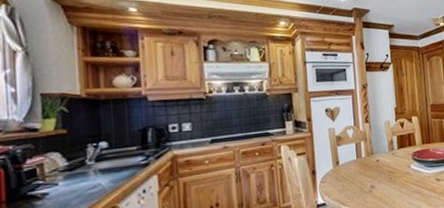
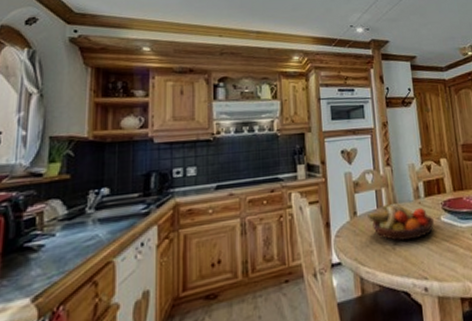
fruit bowl: none [348,154,406,185] -> present [367,203,435,241]

